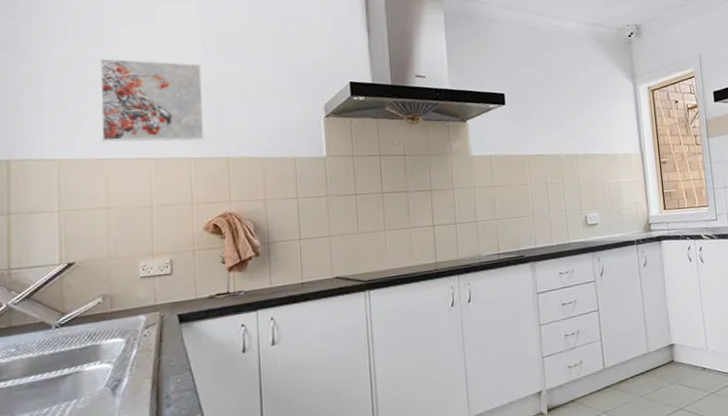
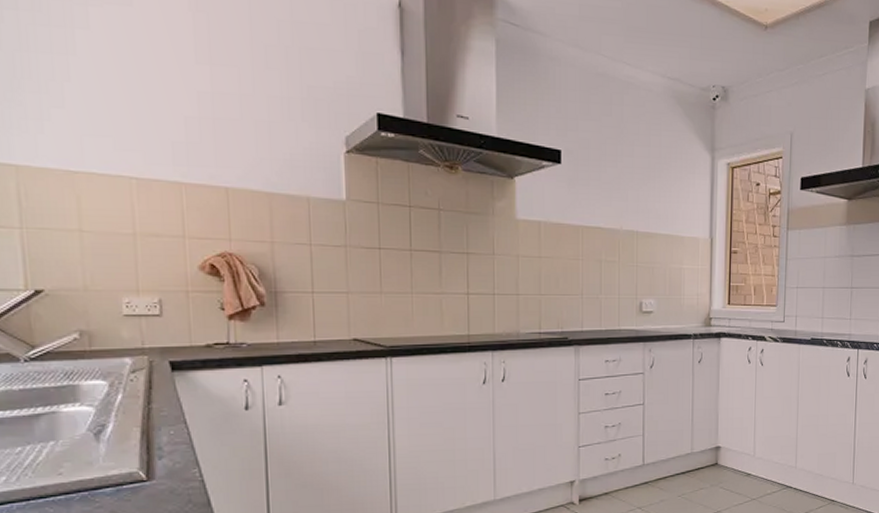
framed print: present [100,58,204,142] -> none [62,43,197,163]

